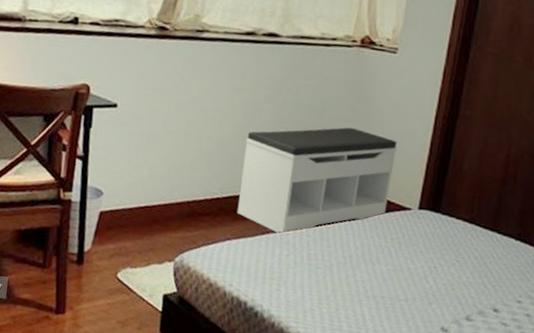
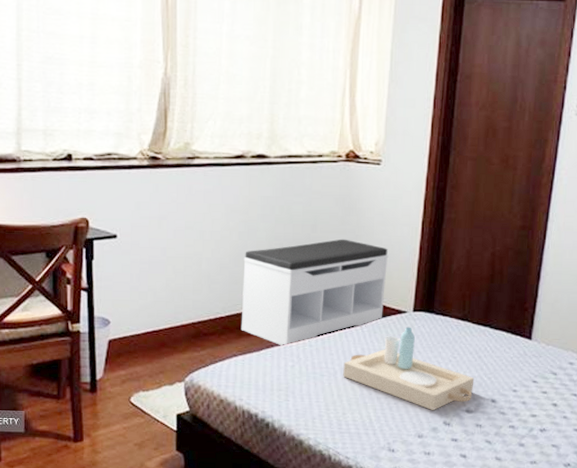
serving tray: none [339,224,478,315] -> present [343,327,475,410]

